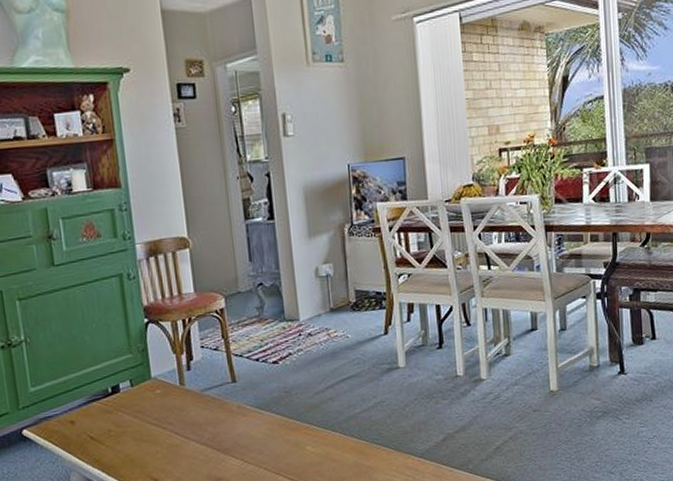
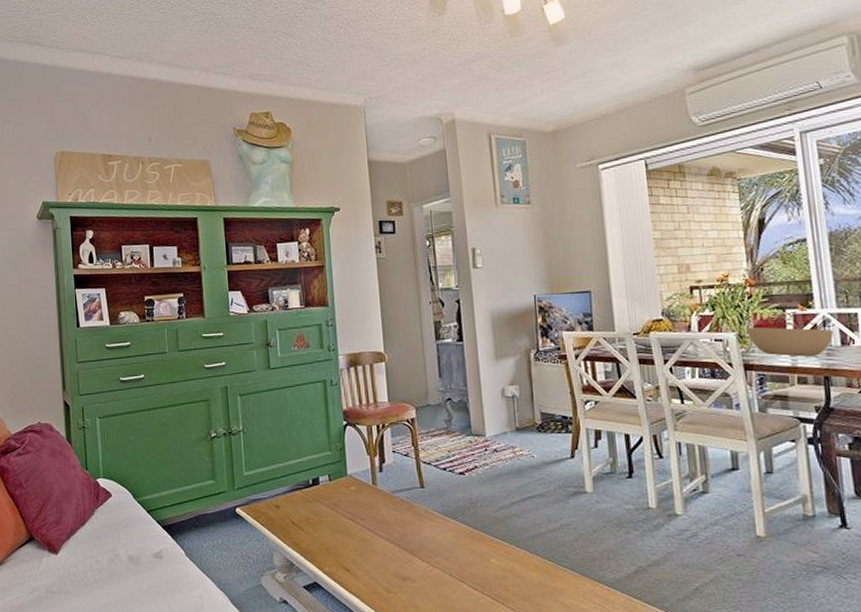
bowl: none [548,186,623,216] -> present [746,327,834,357]

